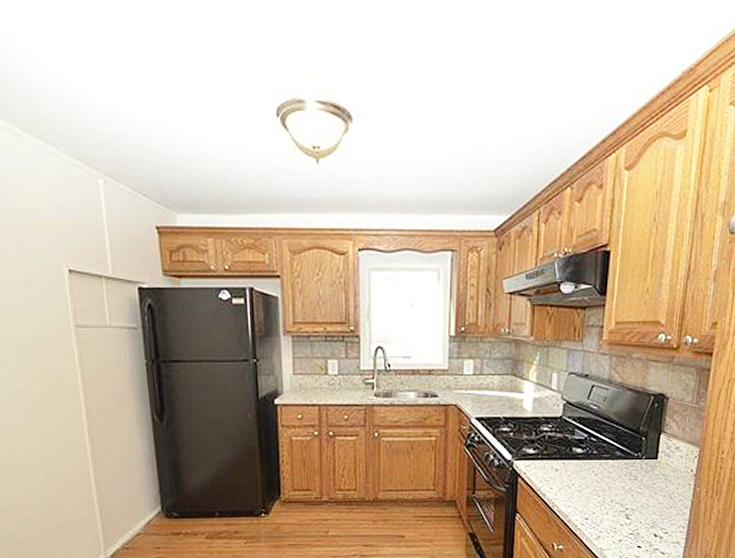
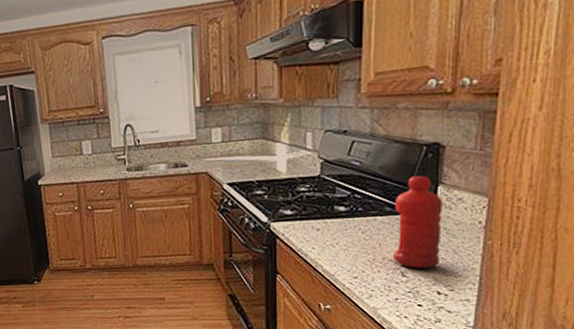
water bottle: none [620,424,664,511] -> present [394,176,443,268]

